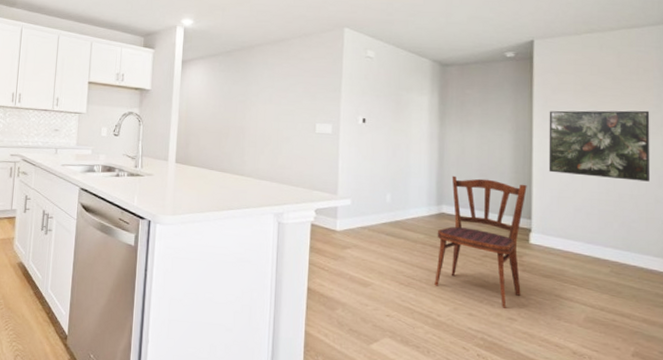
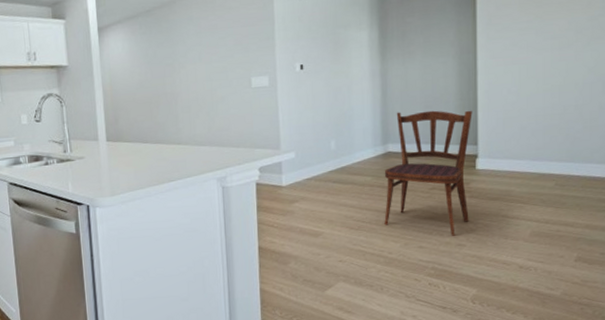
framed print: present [548,110,651,182] -> none [493,14,596,94]

